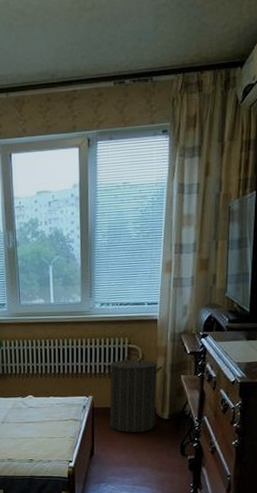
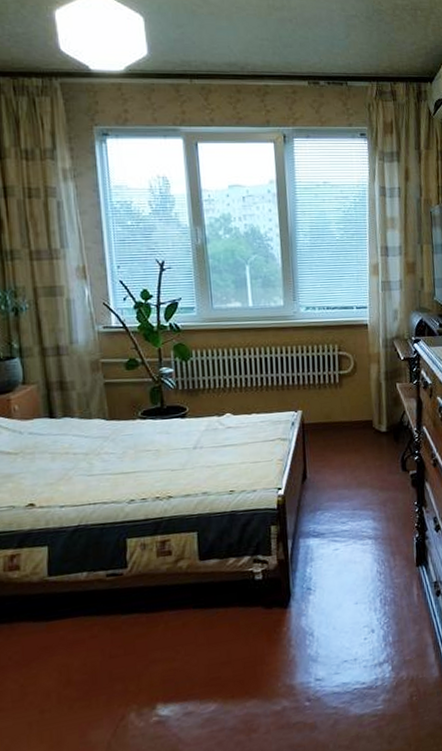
laundry hamper: present [105,352,163,433] -> none [314,360,377,450]

